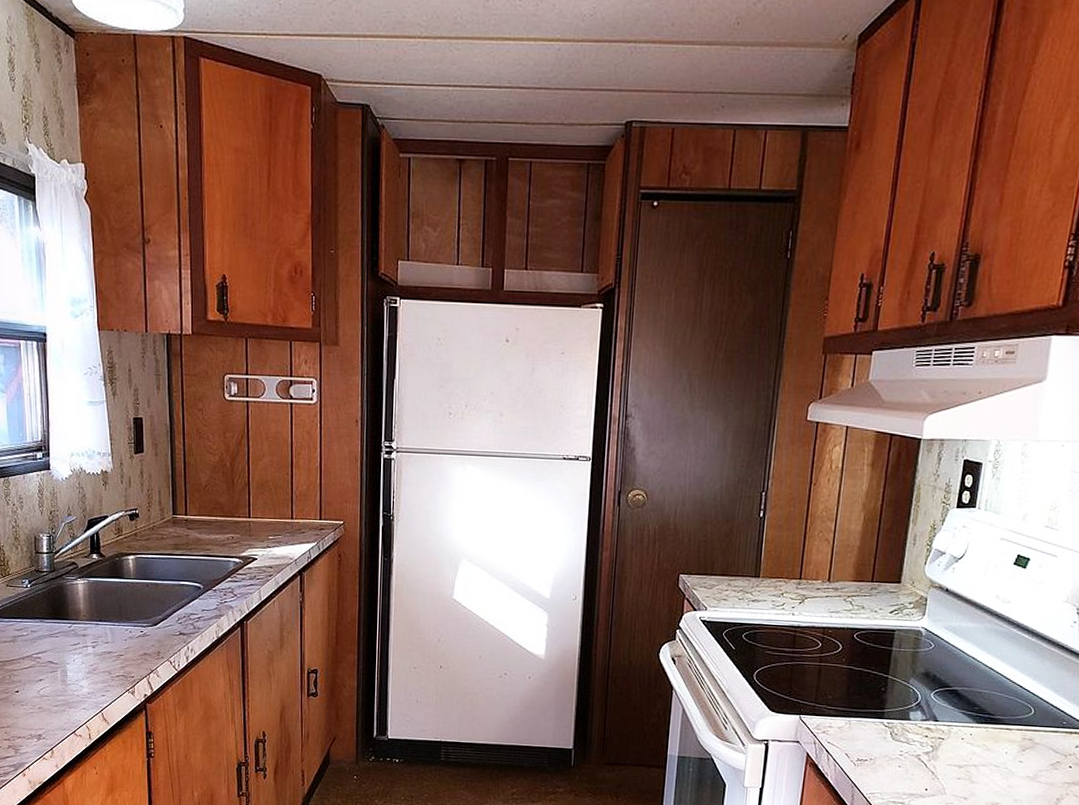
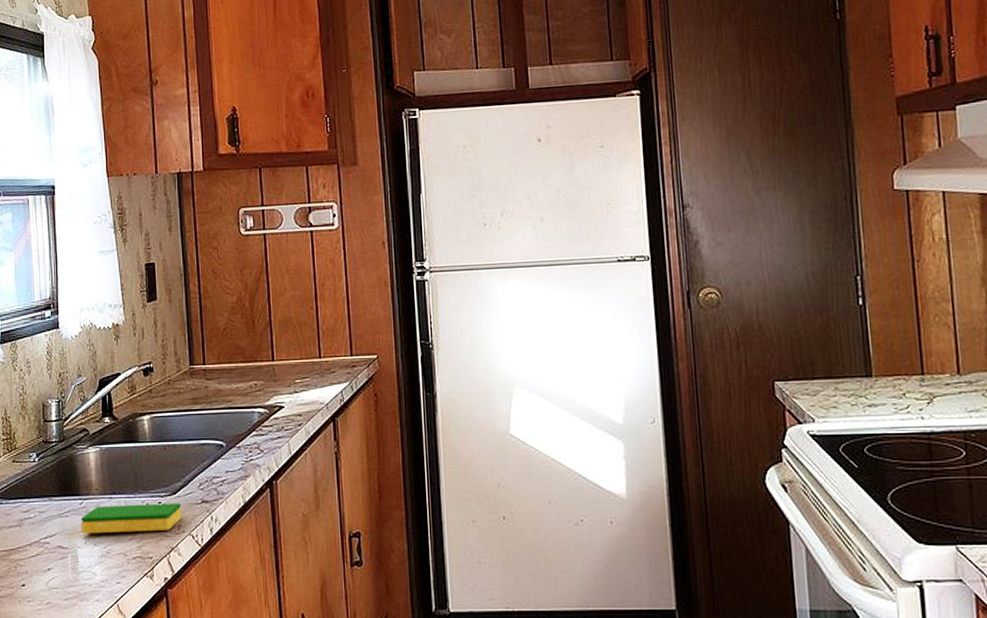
dish sponge: none [69,630,161,656] -> present [80,503,181,534]

